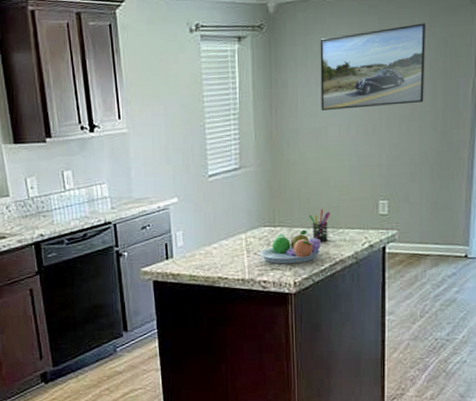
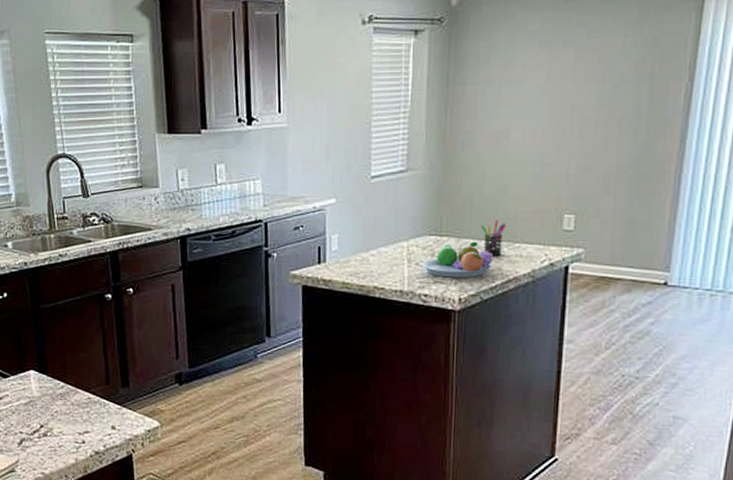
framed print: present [320,23,425,110] -> none [503,20,632,112]

